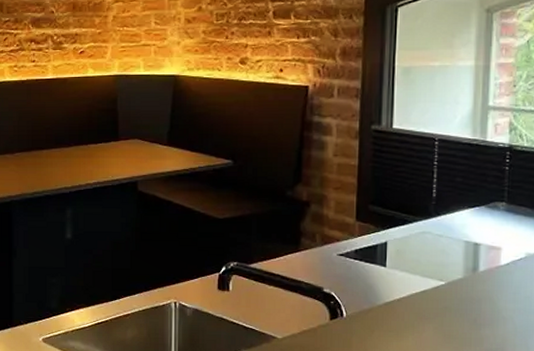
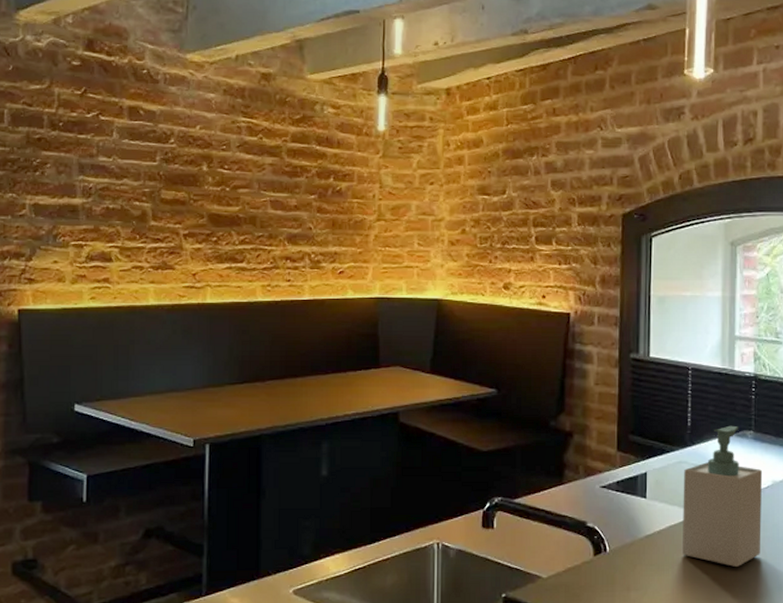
soap bottle: none [424,197,515,337] -> present [683,425,763,567]

